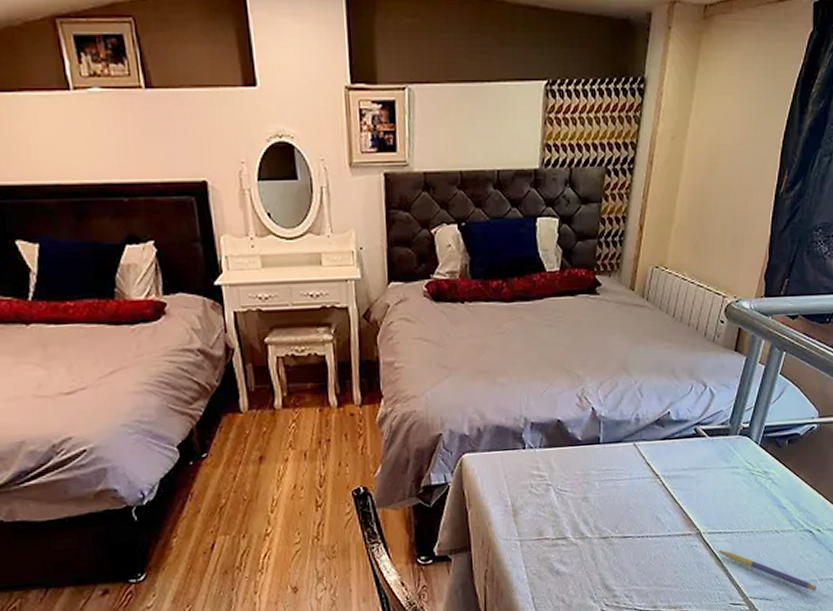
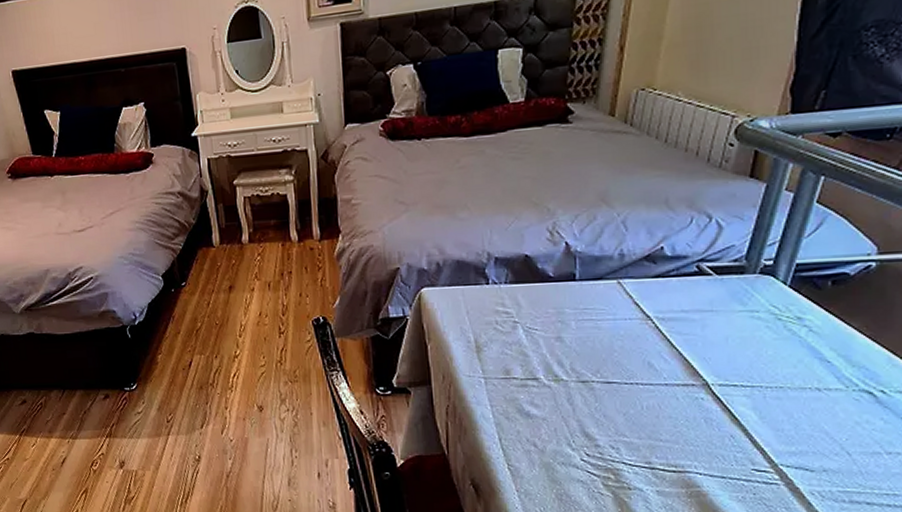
pen: present [717,549,818,592] -> none [732,405,884,467]

